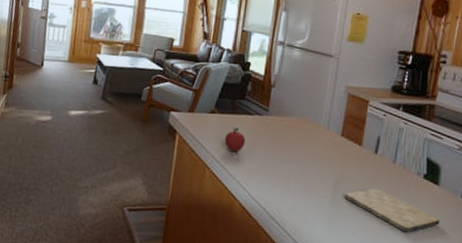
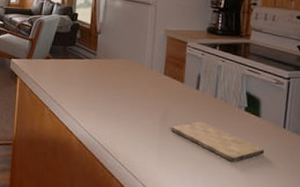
apple: present [224,127,245,152] -> none [59,70,78,92]

